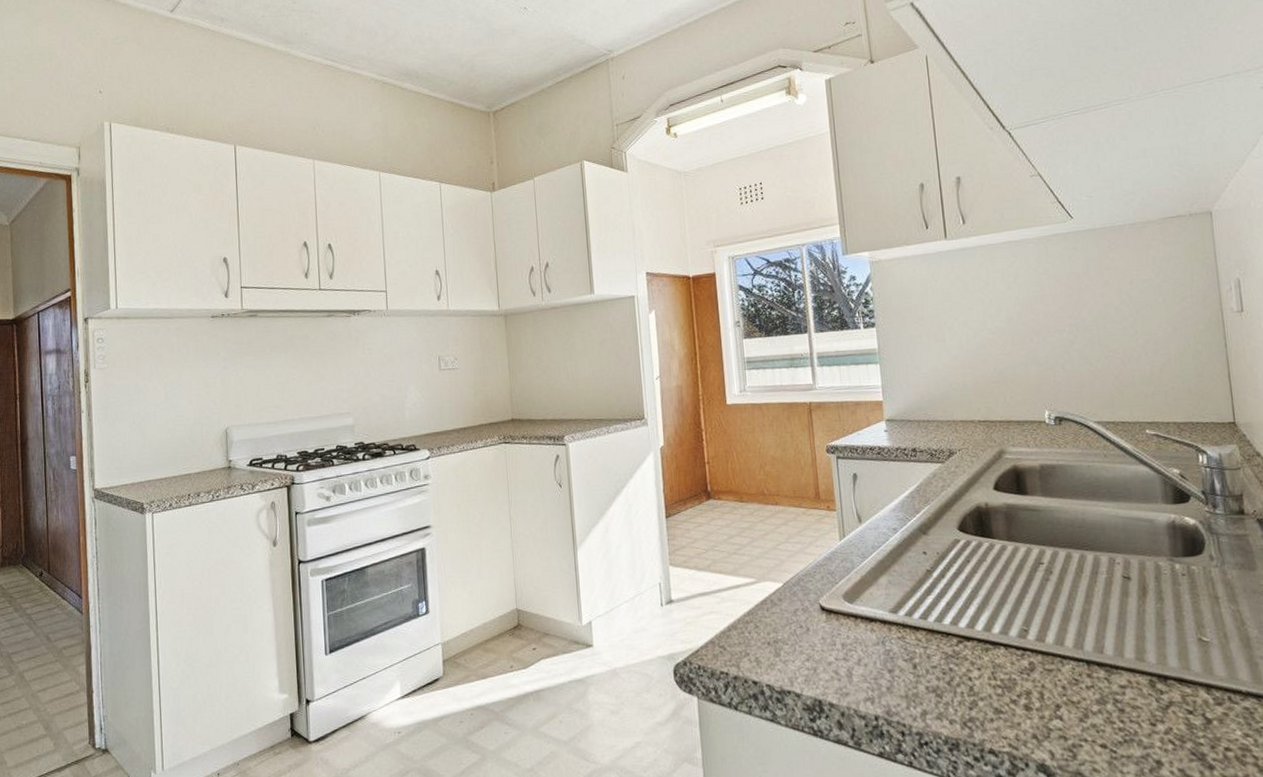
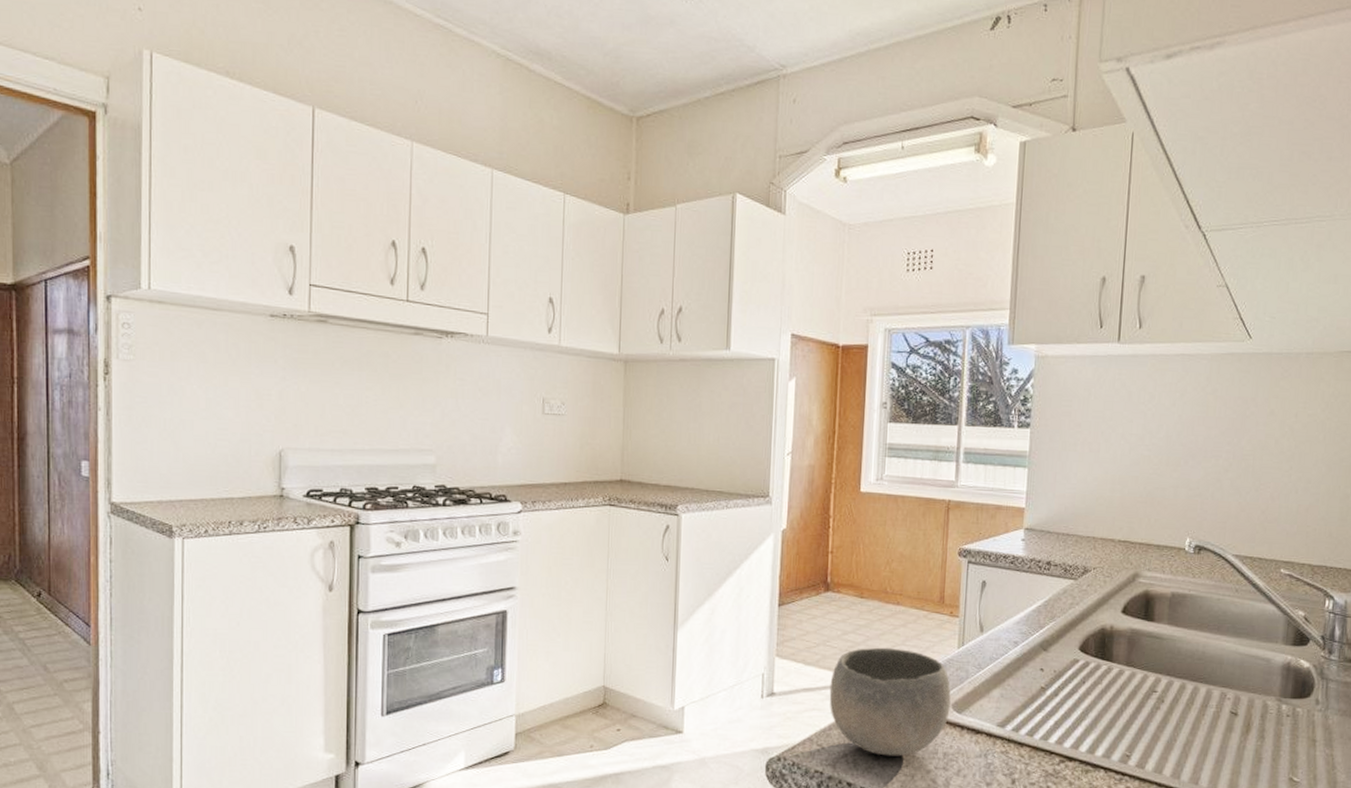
bowl: none [723,546,841,652] -> present [829,647,951,756]

